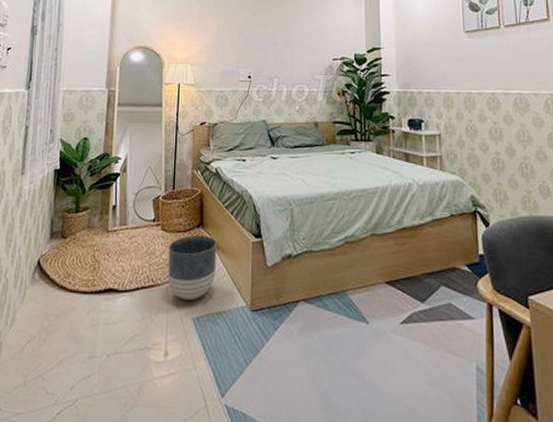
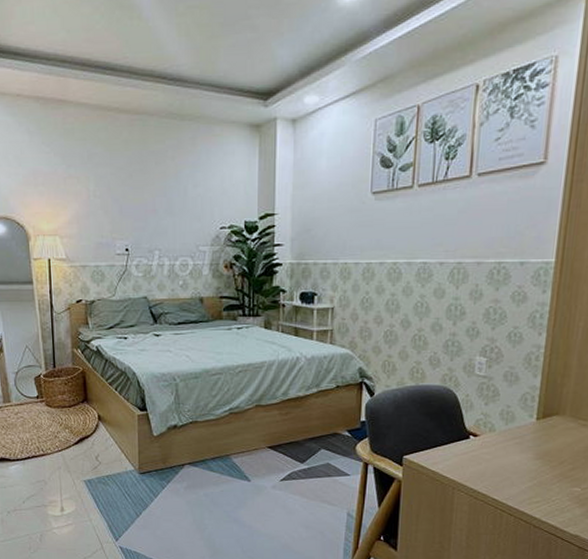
planter: present [167,235,217,300] -> none [55,410,104,466]

